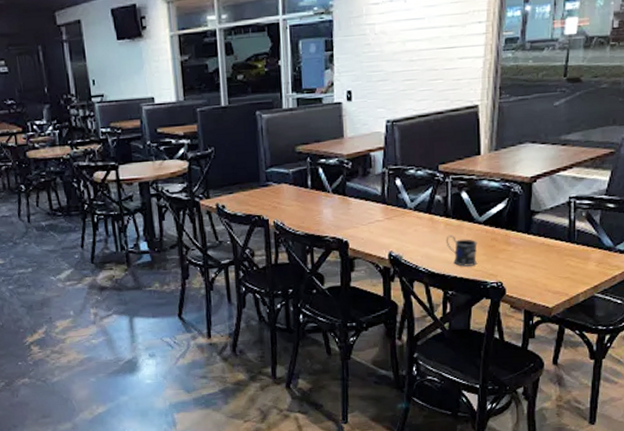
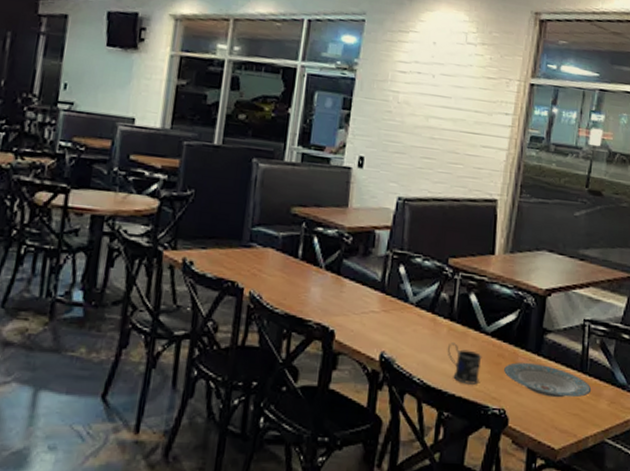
plate: none [498,241,580,267] -> present [504,362,592,398]

